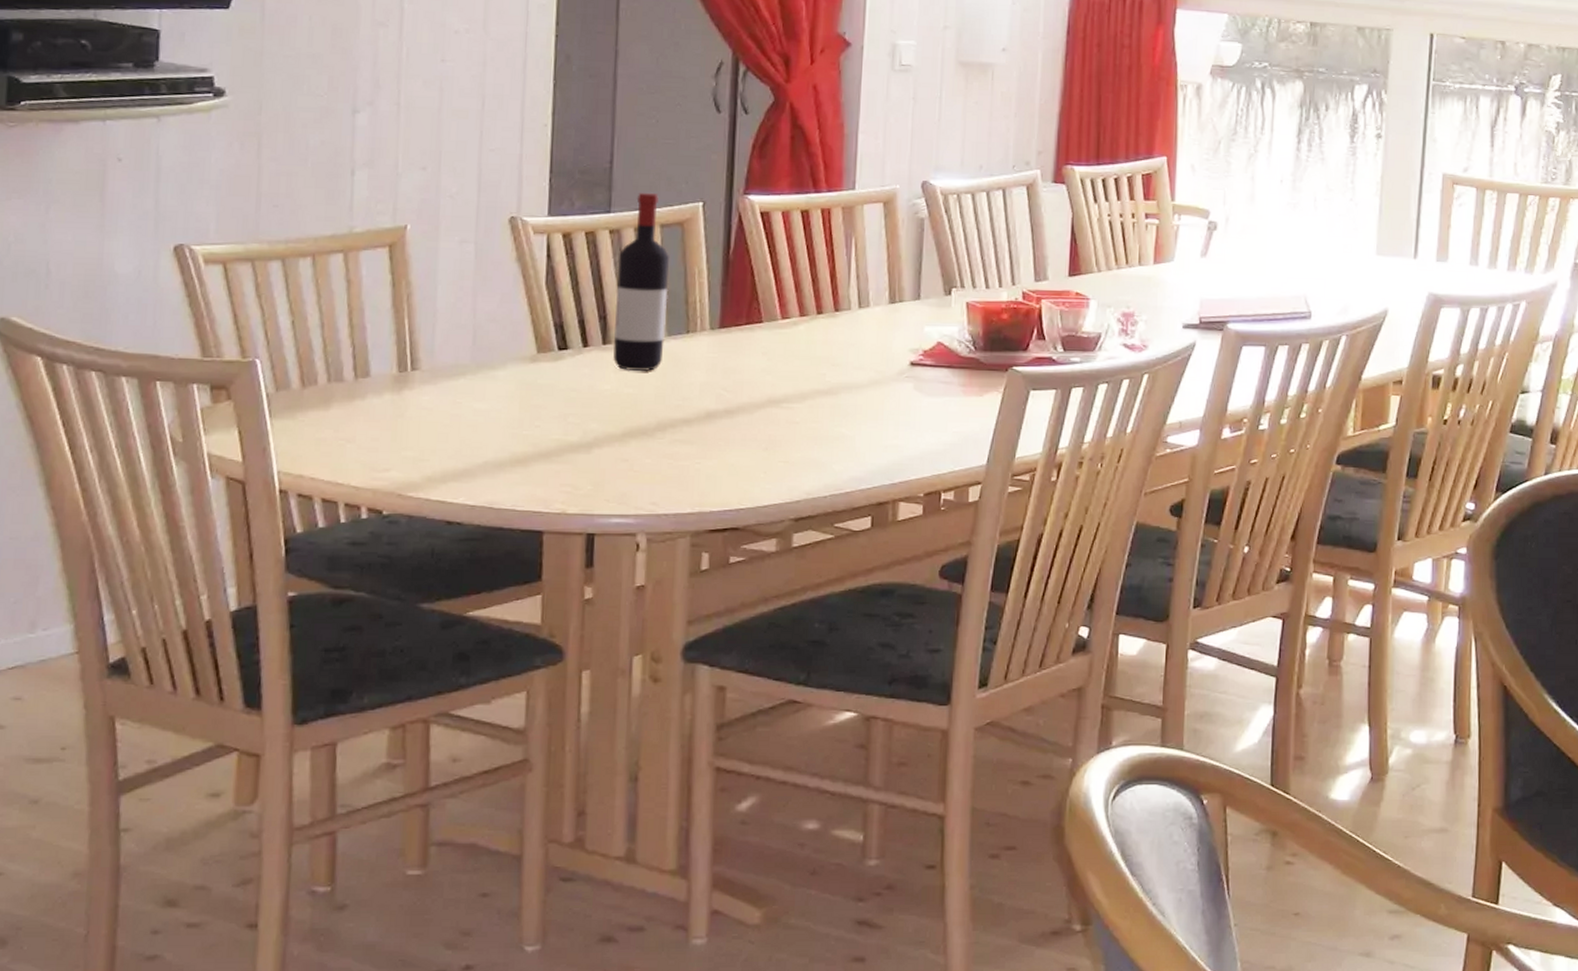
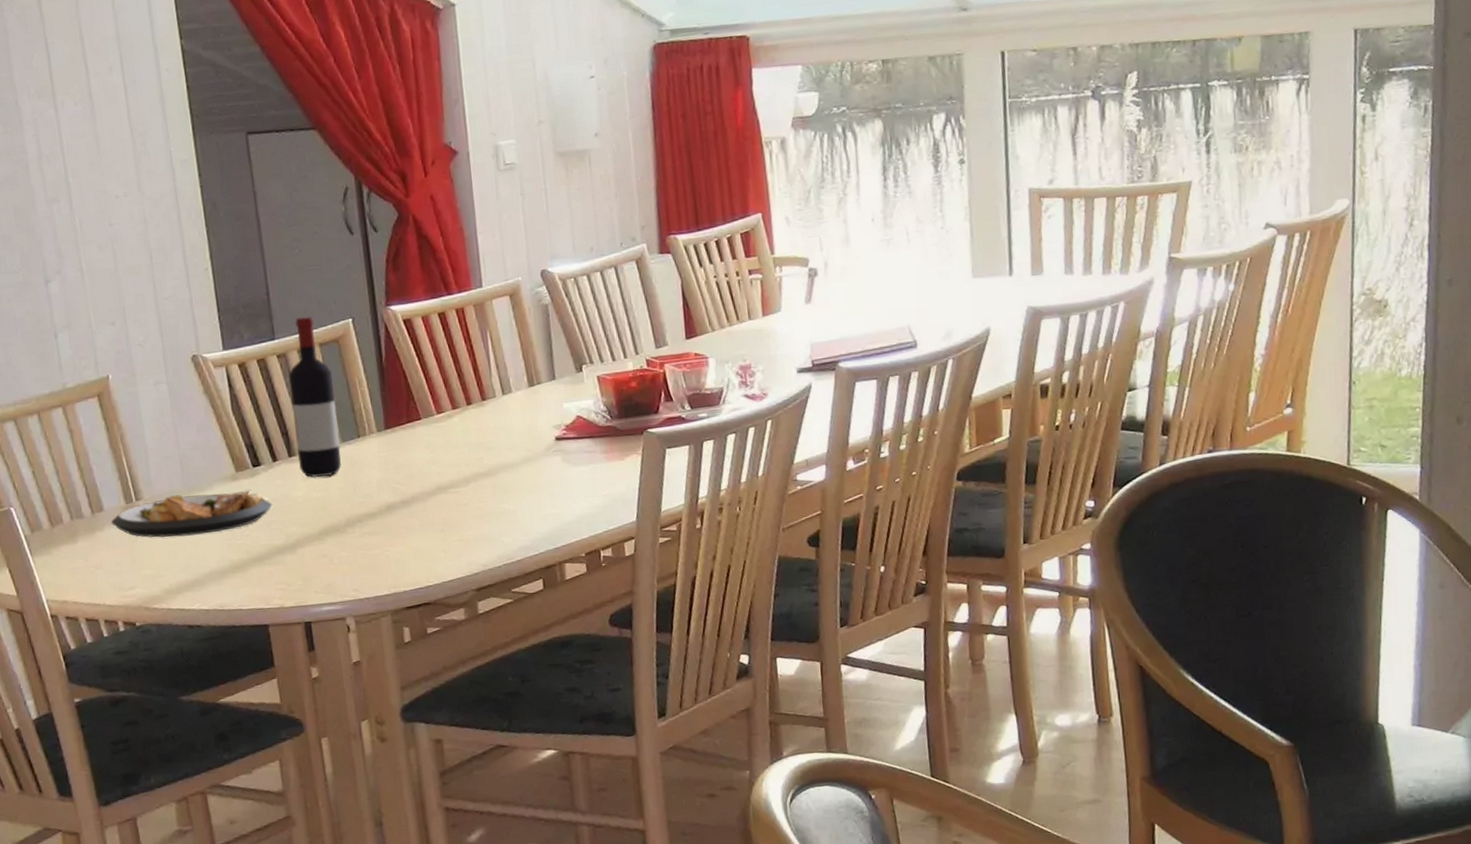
plate: none [376,370,573,418] -> present [111,490,272,538]

